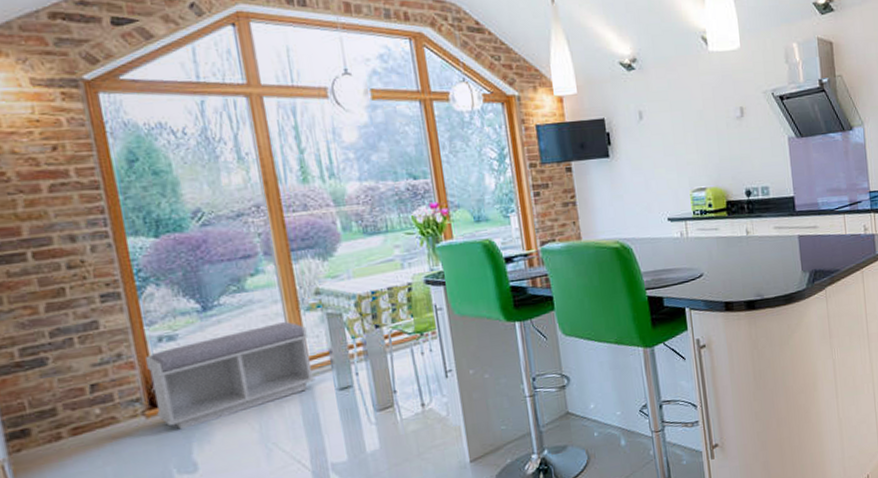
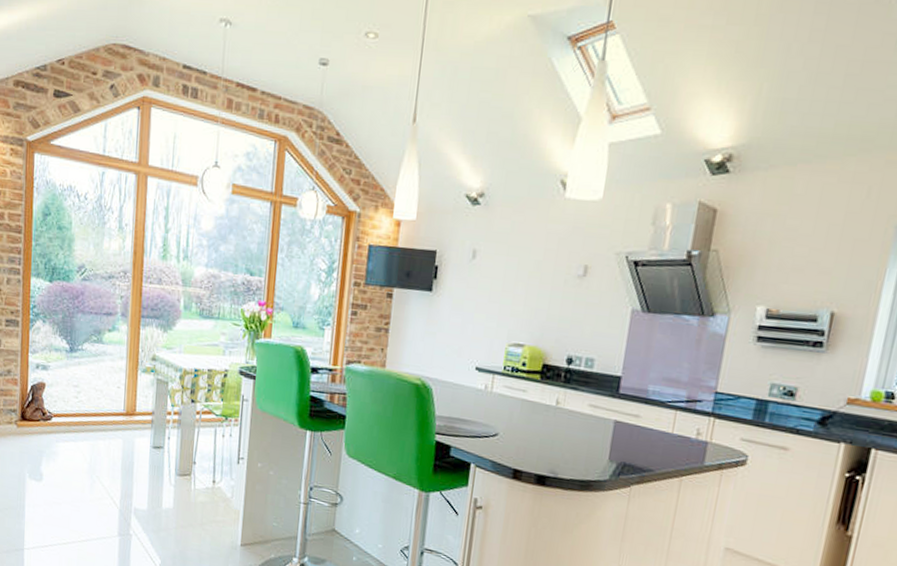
bench: present [145,322,316,430] -> none [24,375,139,445]

